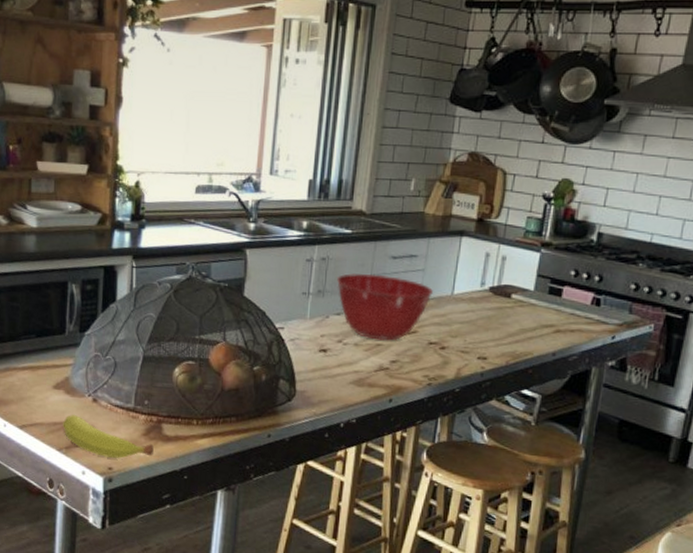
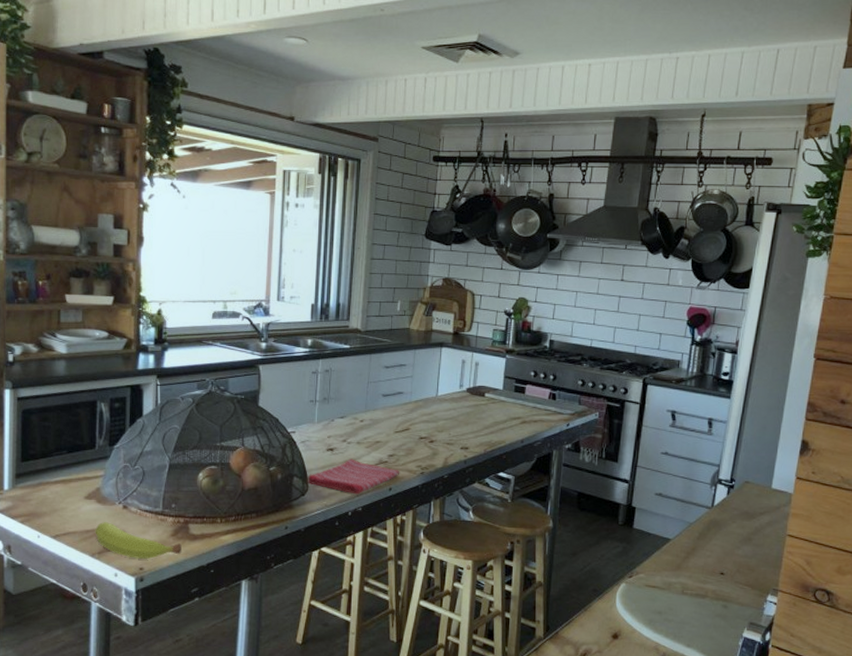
dish towel: none [295,362,403,404] -> present [307,458,400,495]
mixing bowl: present [337,273,433,341] -> none [339,382,421,438]

